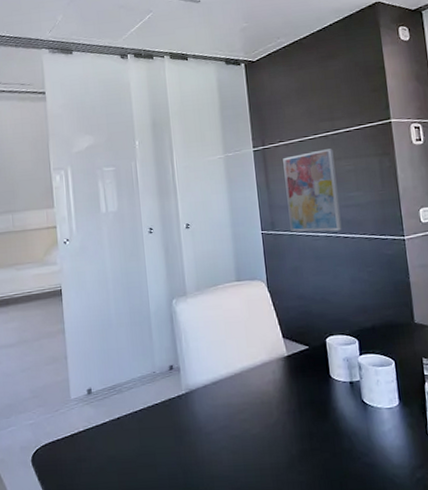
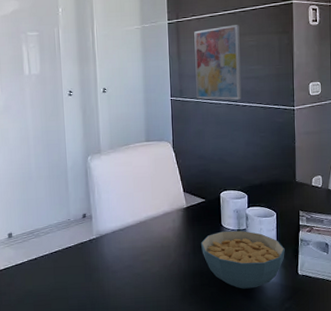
cereal bowl: none [308,382,410,455] -> present [201,230,285,289]

